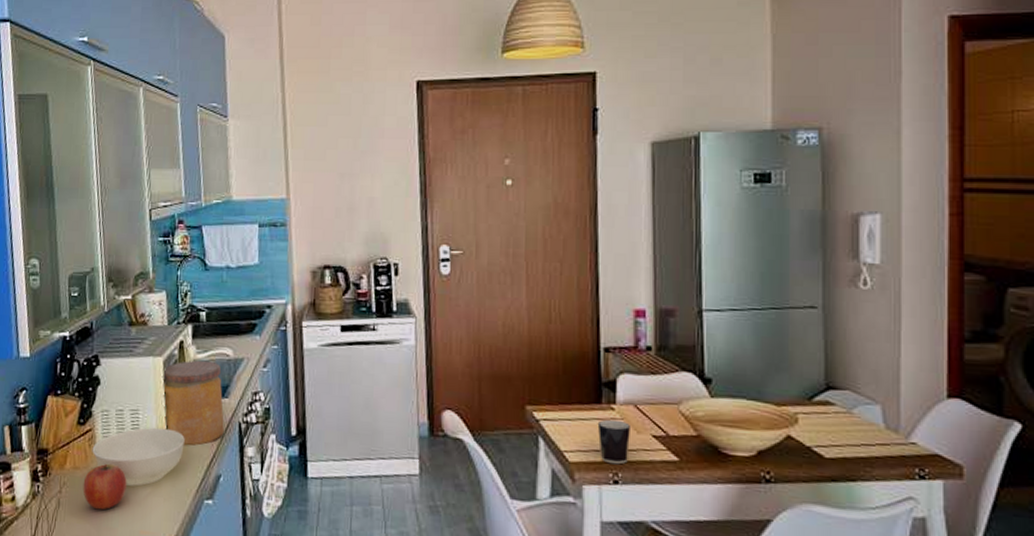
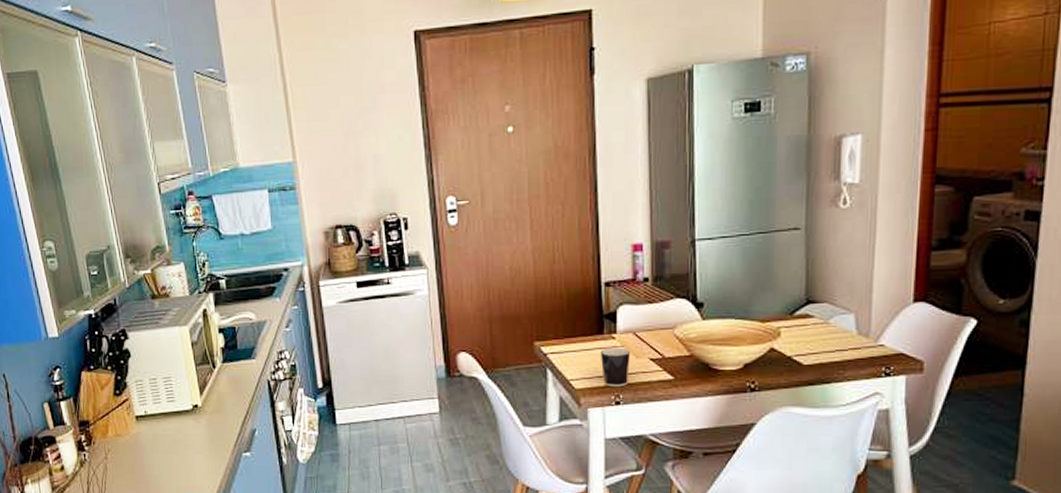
fruit: present [83,463,127,510] -> none [127,428,168,471]
bowl: present [92,427,185,486] -> none [131,392,219,447]
jar: present [161,360,224,446] -> none [189,326,254,406]

